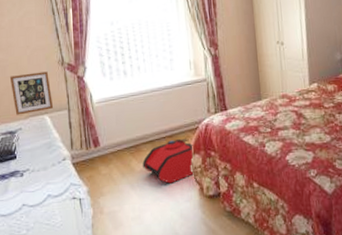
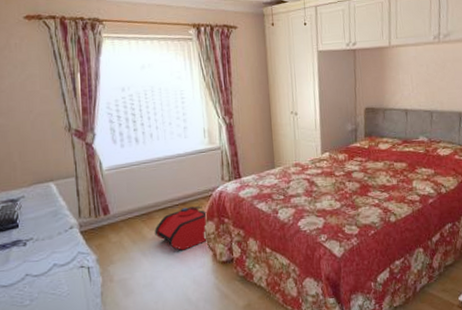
picture frame: present [9,71,54,115] -> none [10,137,60,183]

